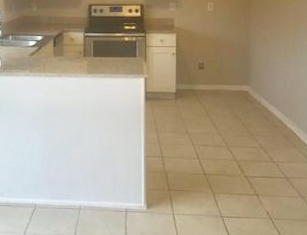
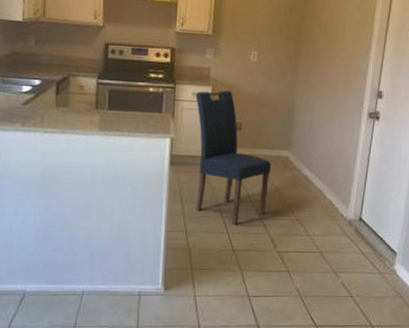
dining chair: none [163,36,233,152] -> present [195,90,271,225]

